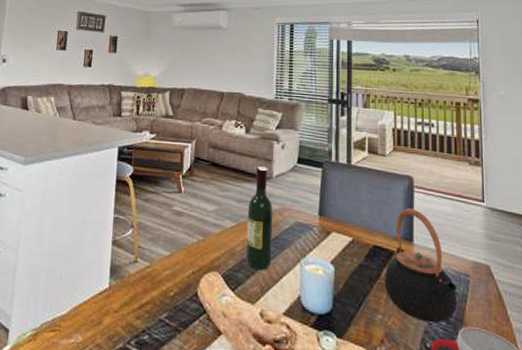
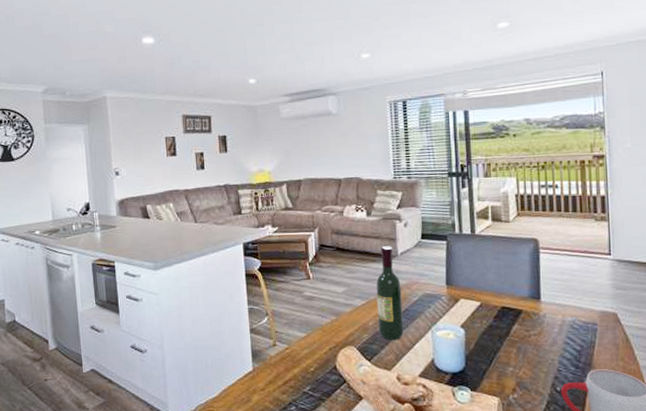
teapot: present [384,208,458,323] -> none [513,269,585,369]

